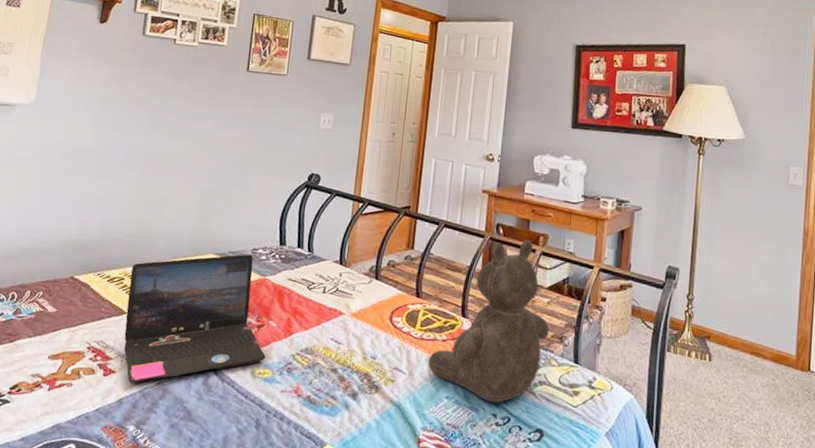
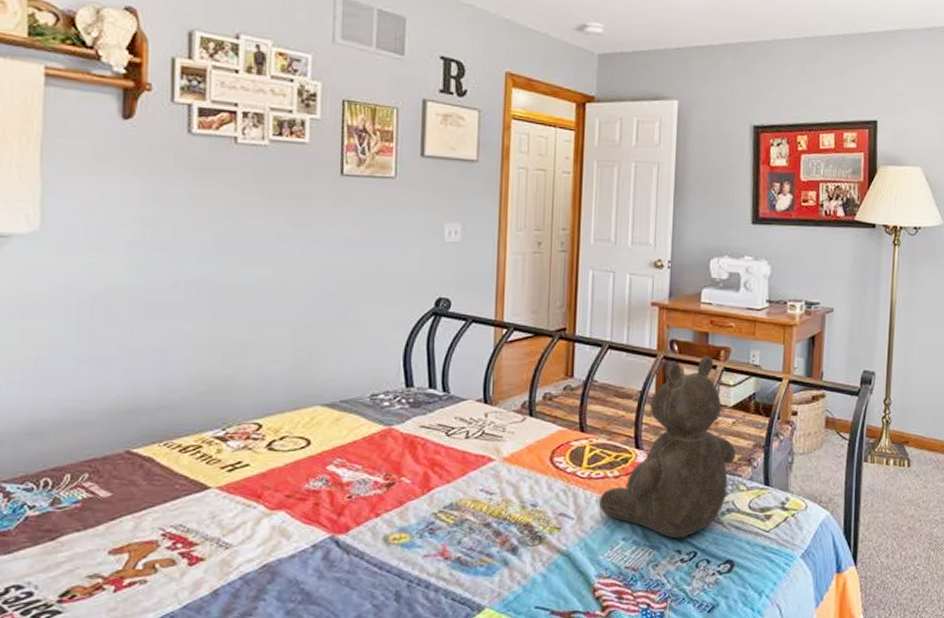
laptop: present [124,254,266,383] -> none [209,402,400,570]

